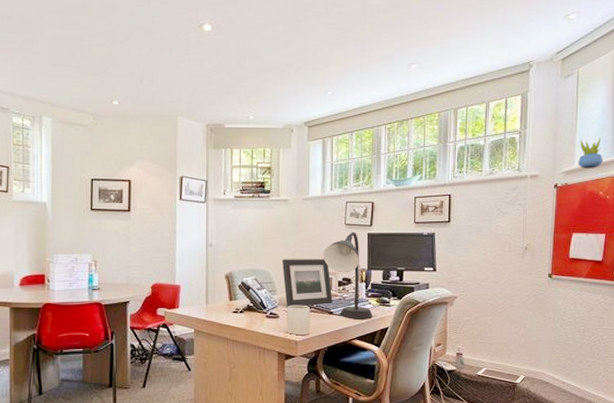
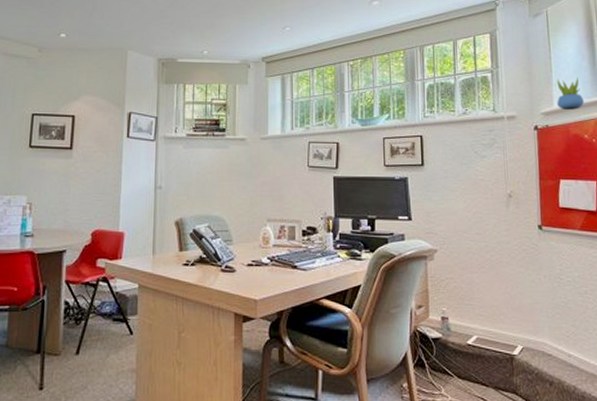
picture frame: present [281,259,333,307] -> none [238,204,297,259]
mug: present [286,304,311,336] -> none [244,256,272,294]
desk lamp: present [323,231,373,320] -> none [285,174,343,275]

